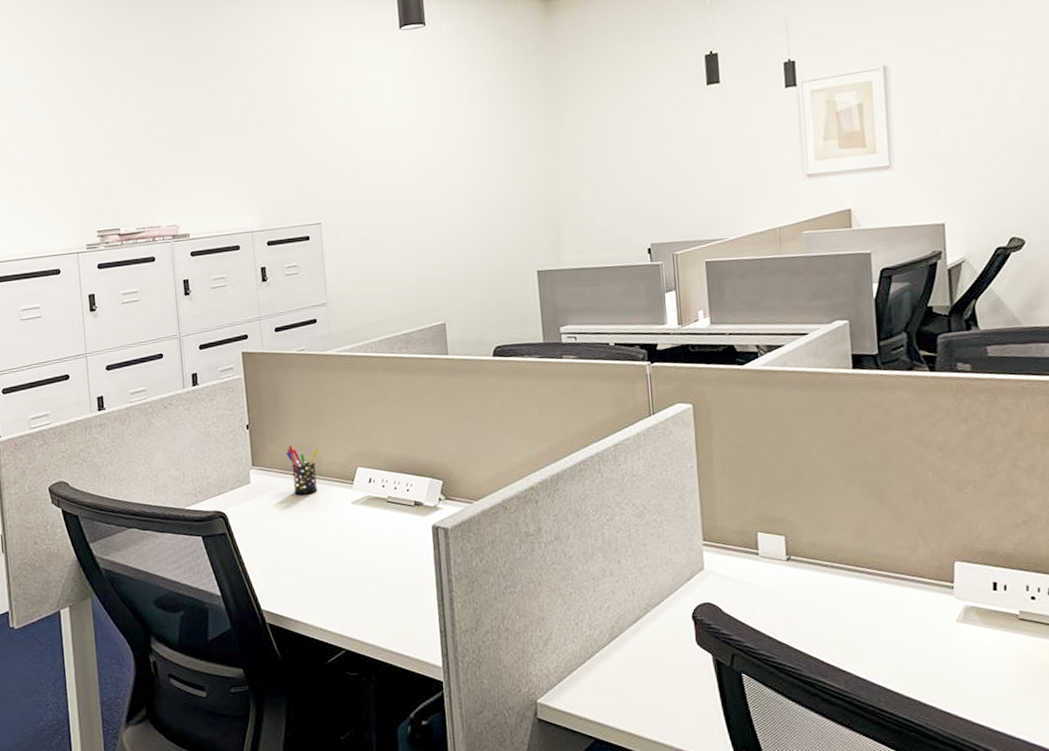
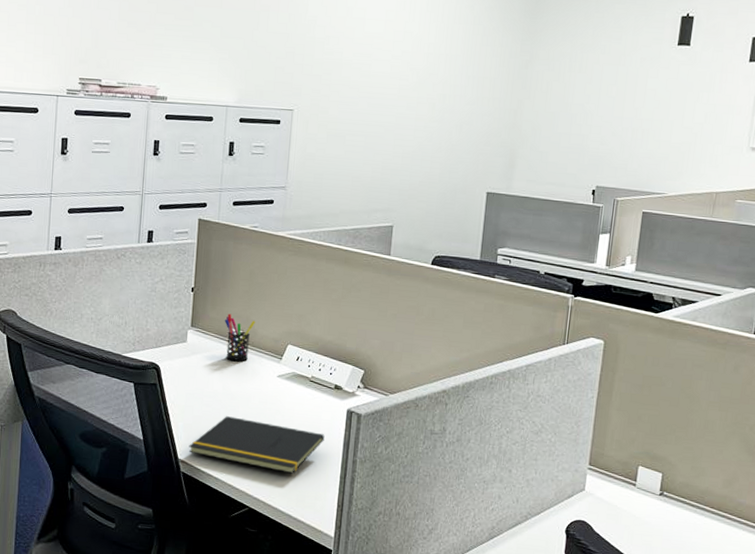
notepad: none [270,554,414,606] -> present [189,416,325,474]

